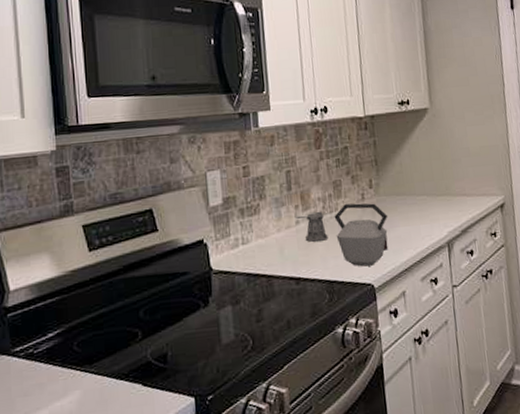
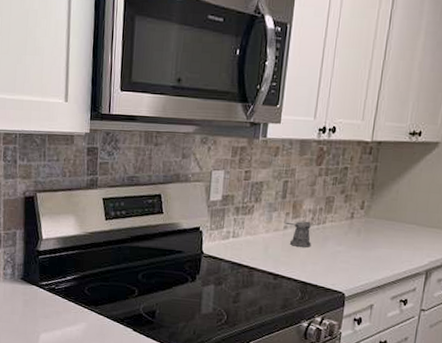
kettle: present [334,203,388,267] -> none [319,219,373,277]

